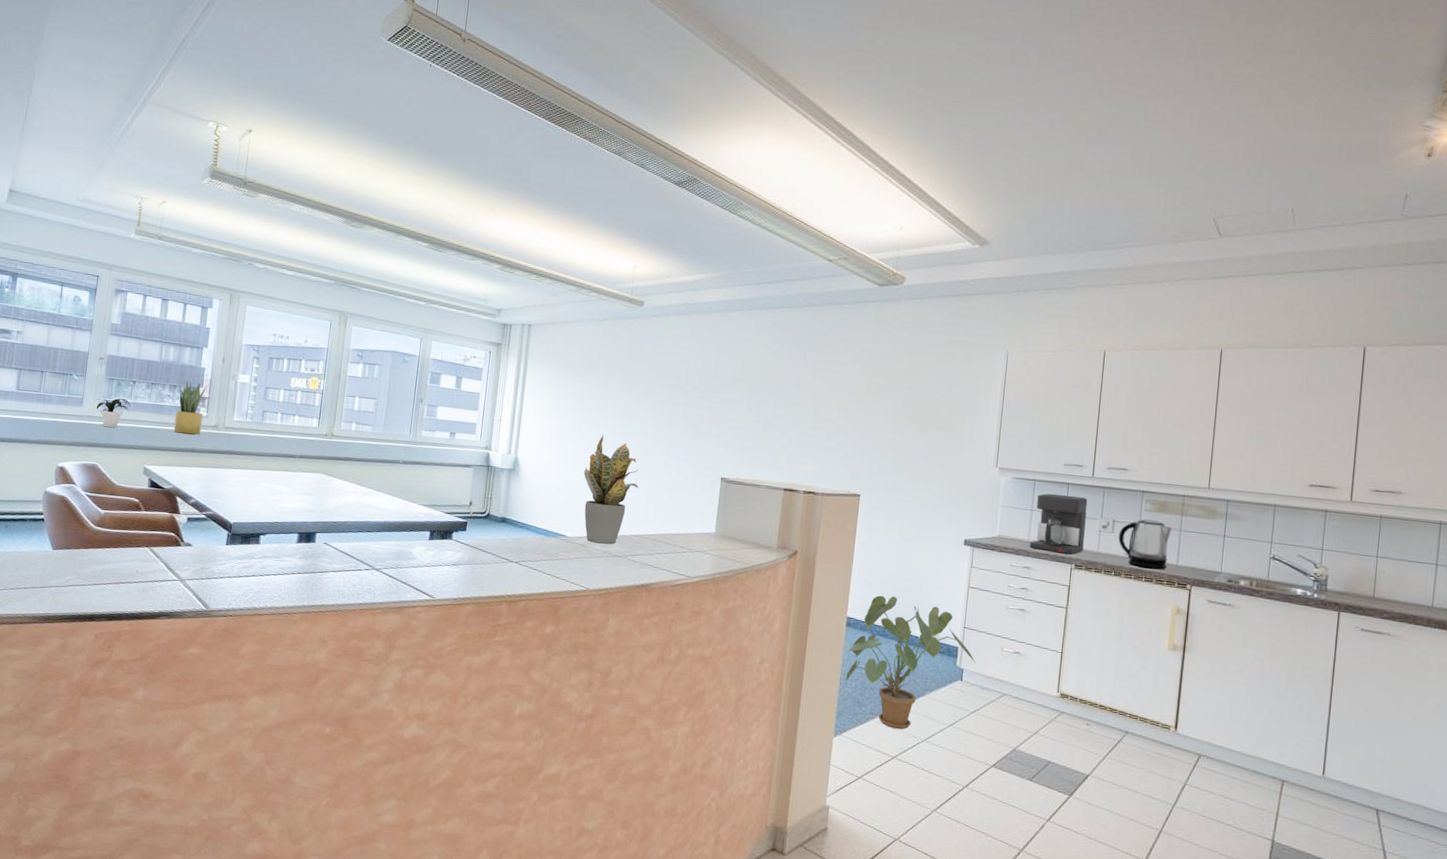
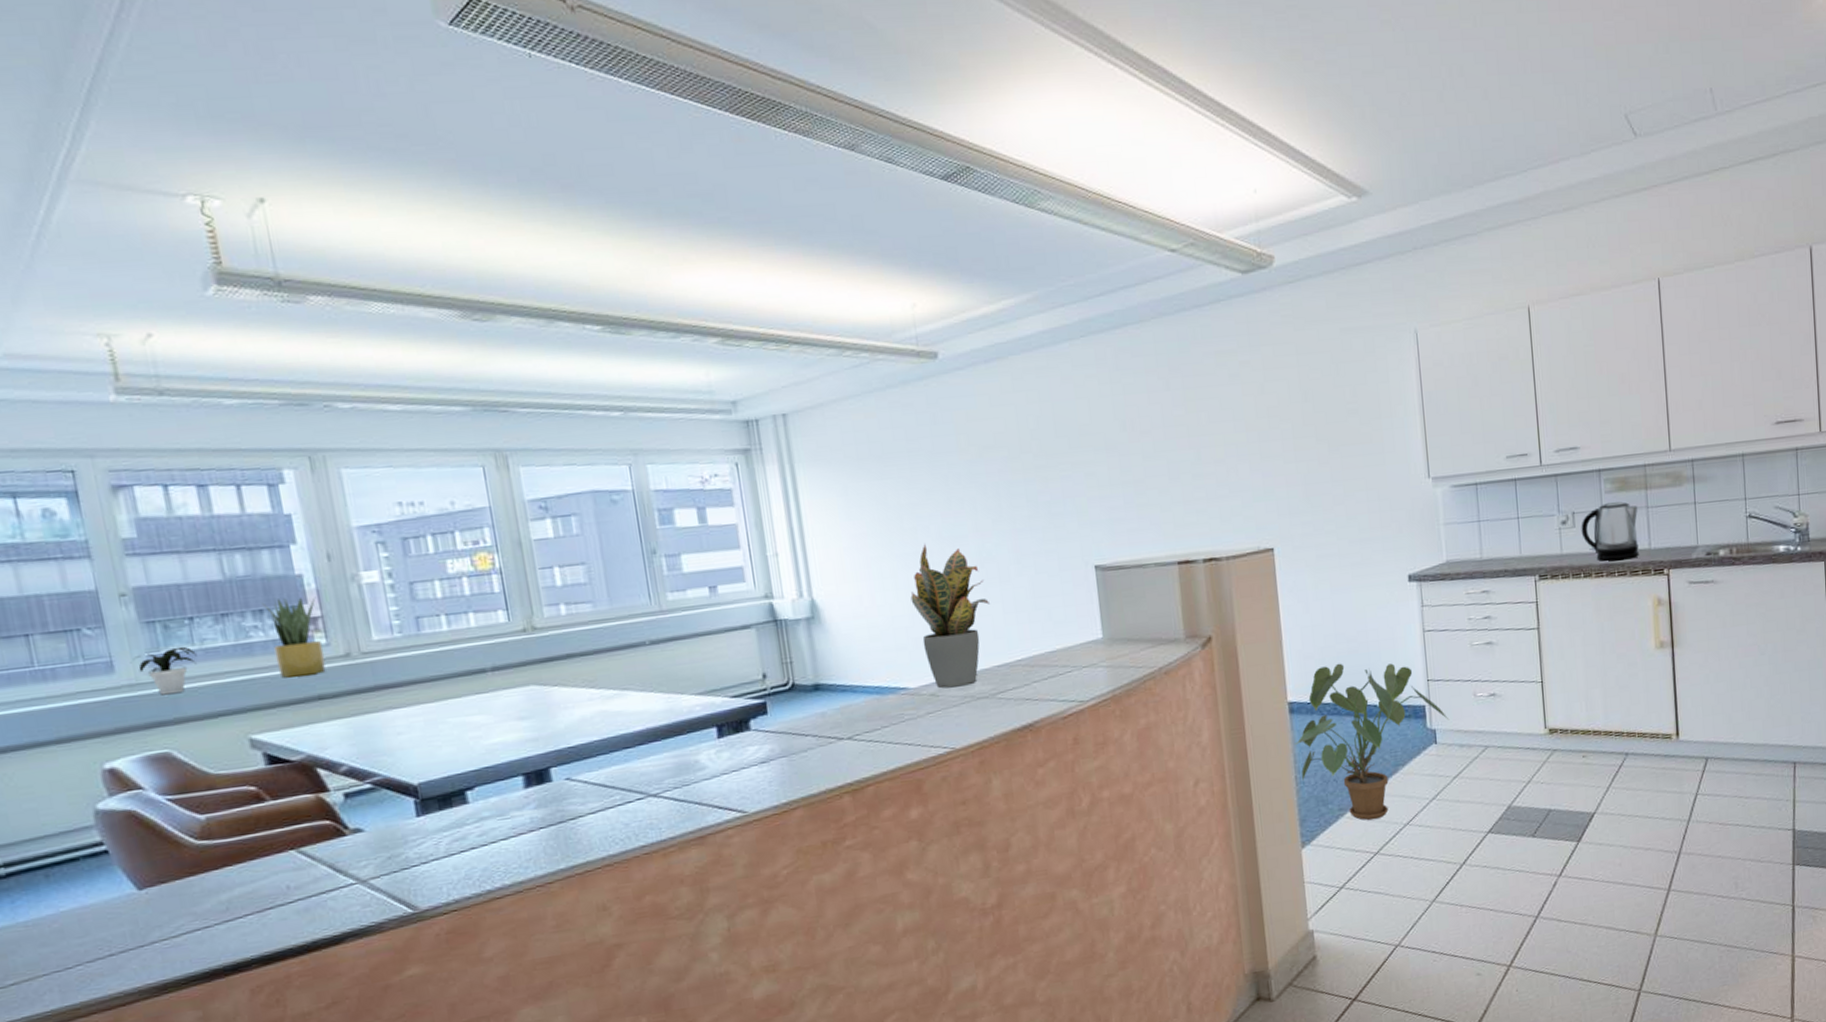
coffee maker: present [1029,493,1088,555] -> none [1483,492,1545,568]

